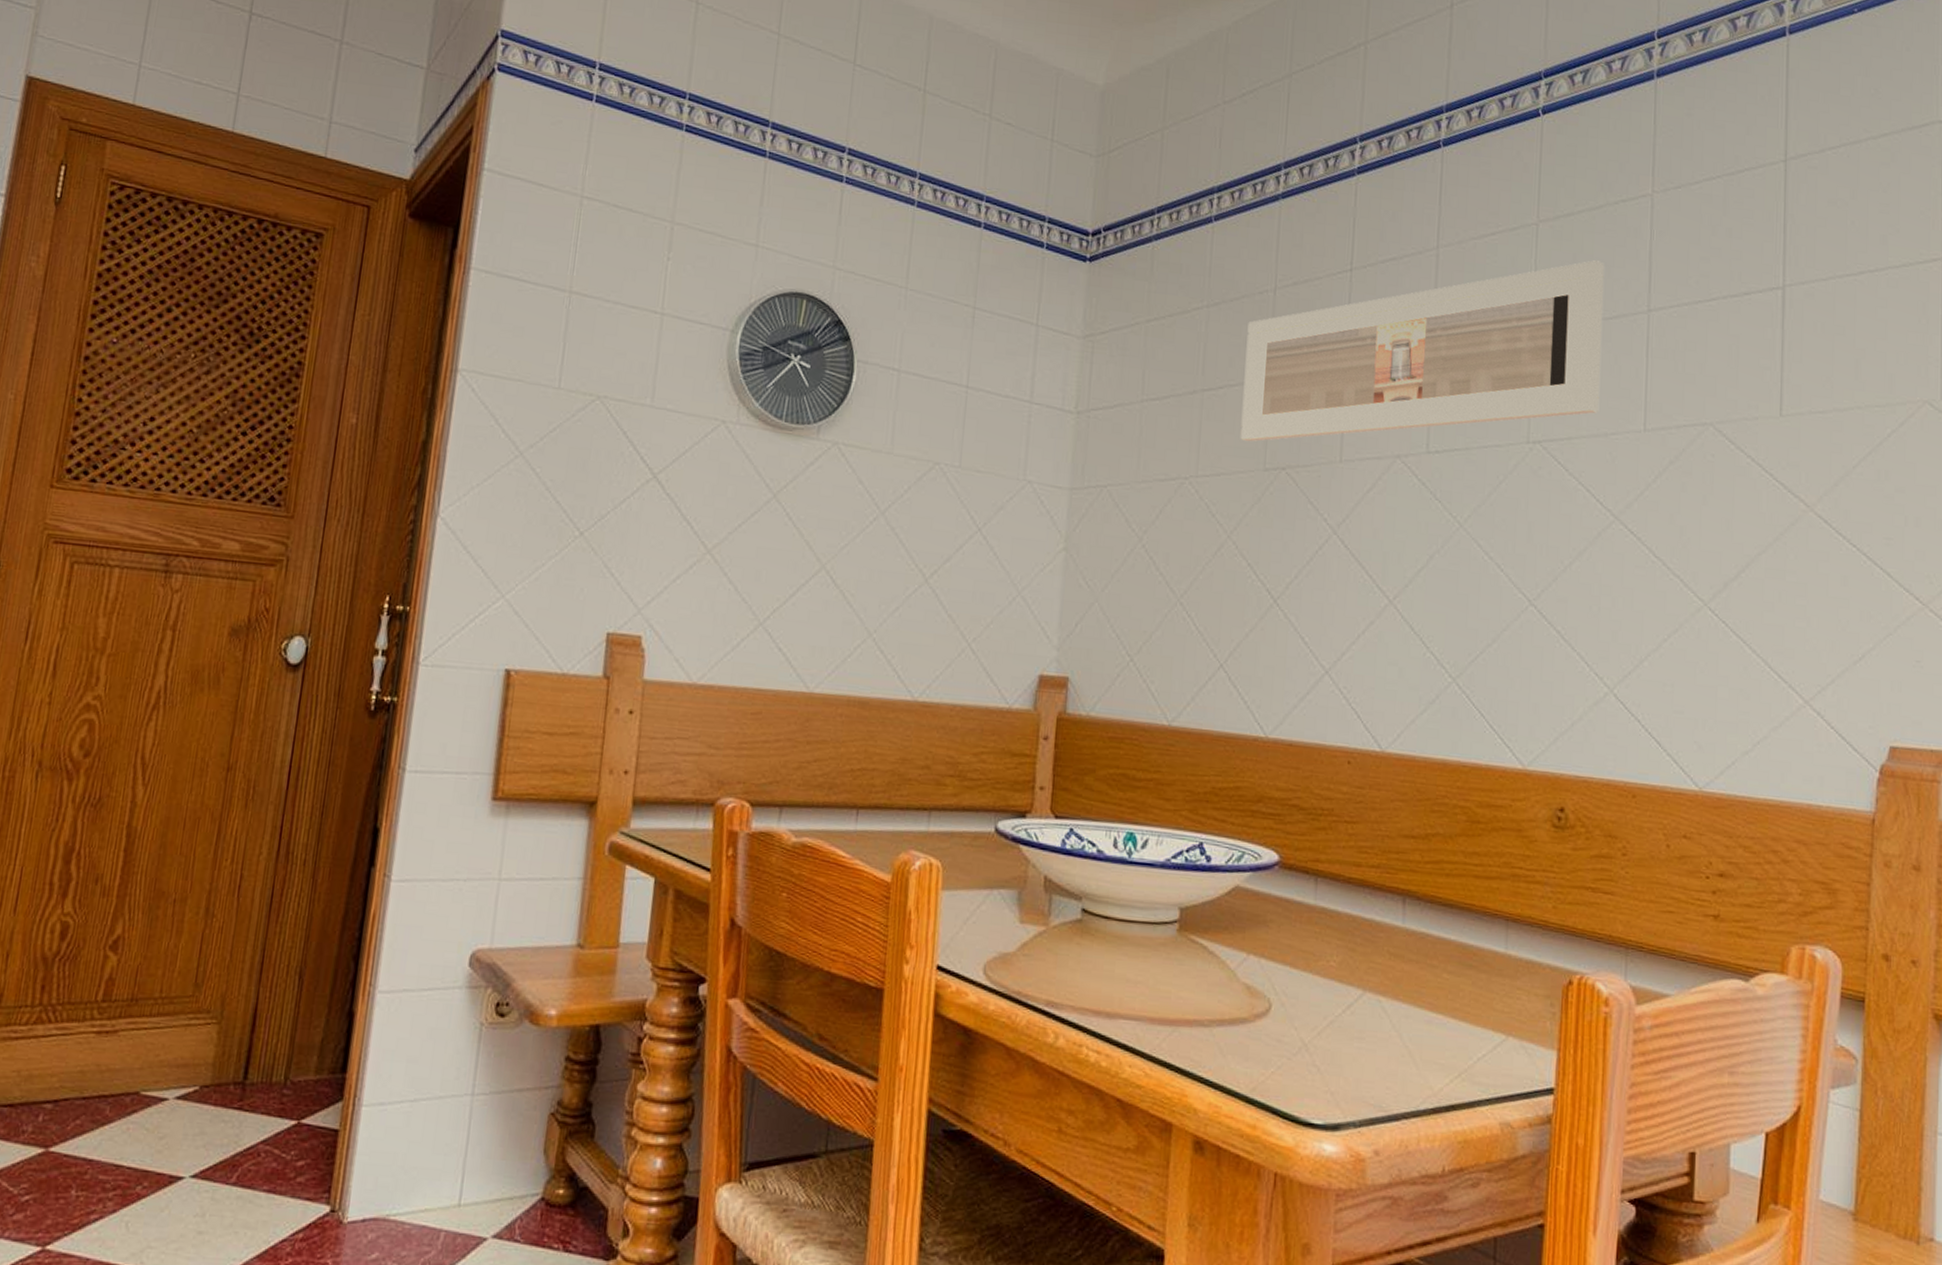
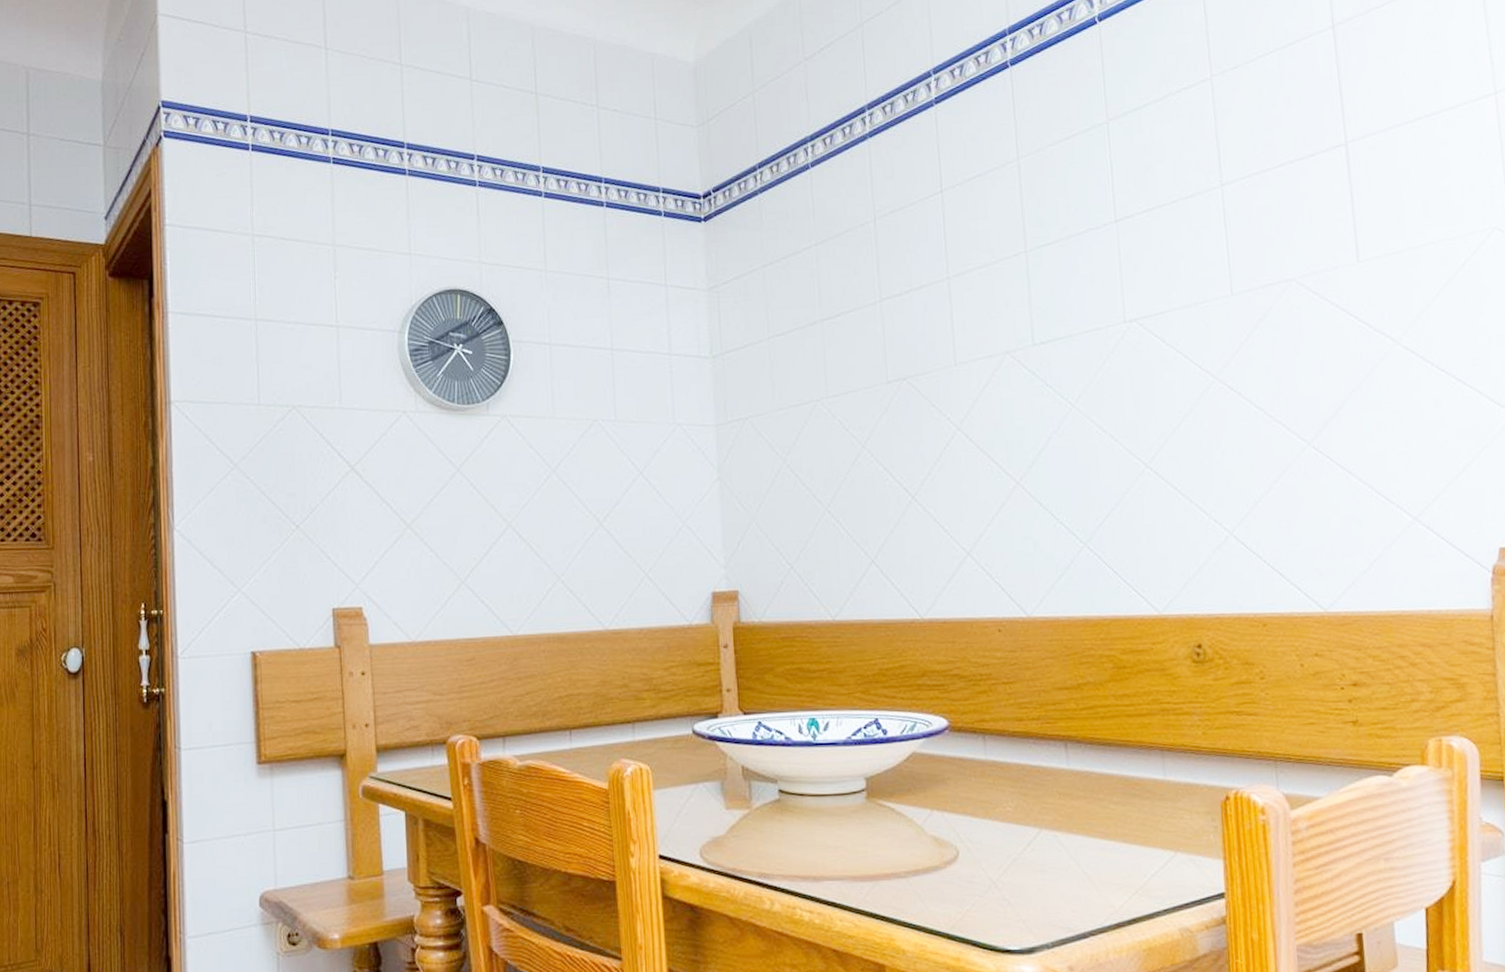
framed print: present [1240,260,1604,442] -> none [854,147,1187,360]

